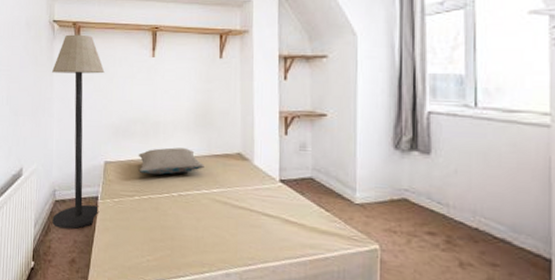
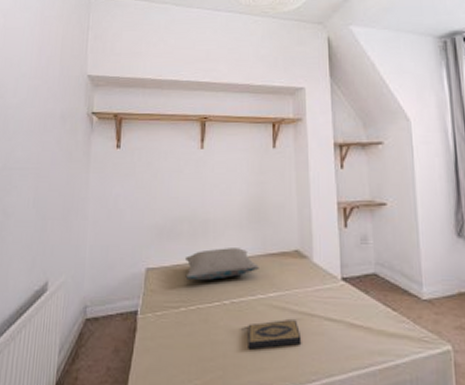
floor lamp: present [52,34,105,229] -> none [81,127,148,354]
hardback book: none [193,213,241,236] -> present [248,320,302,350]

